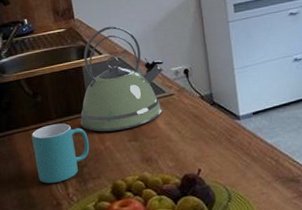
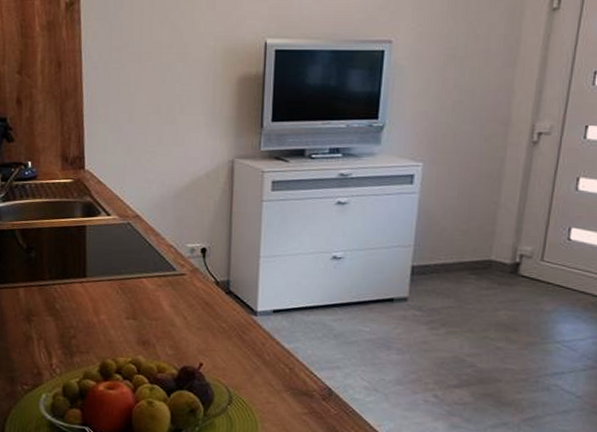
mug: present [31,123,90,184] -> none [19,285,82,350]
kettle: present [80,26,164,132] -> none [75,184,180,305]

